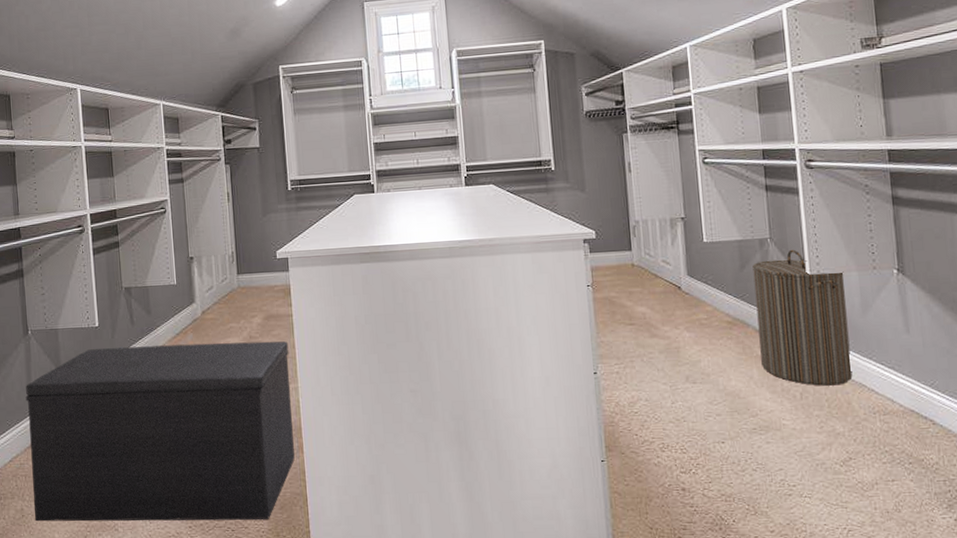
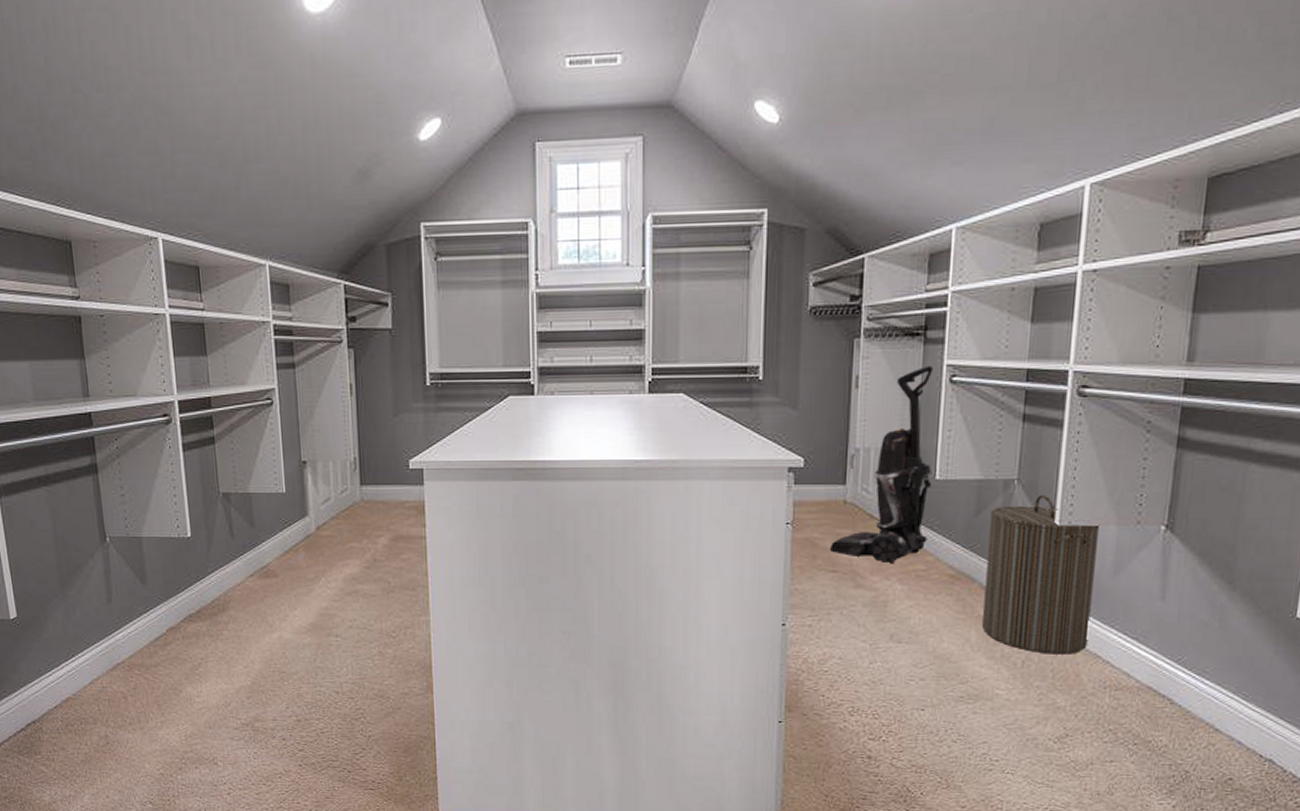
bench: present [25,341,295,522] -> none [105,563,423,762]
vacuum cleaner: none [626,151,705,314] -> present [830,365,934,562]

